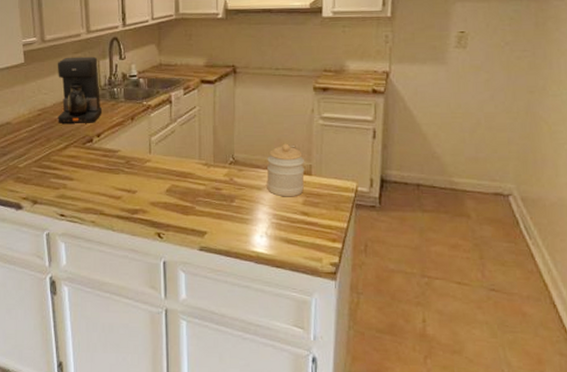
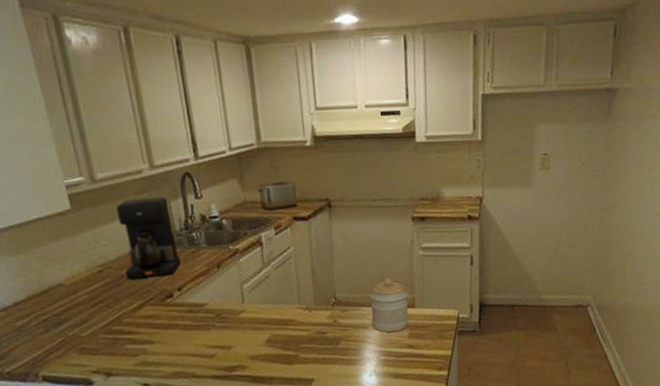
toaster: none [172,47,207,73] -> present [257,180,298,211]

